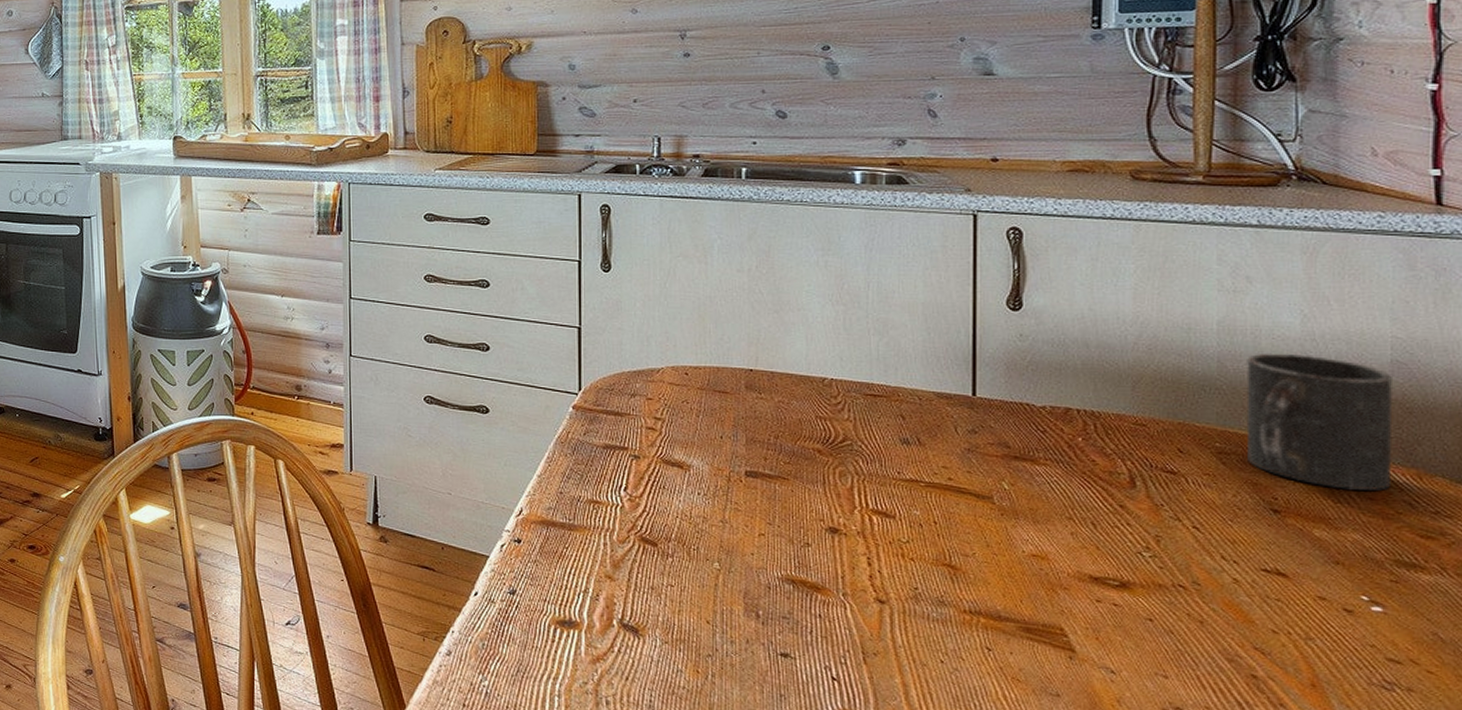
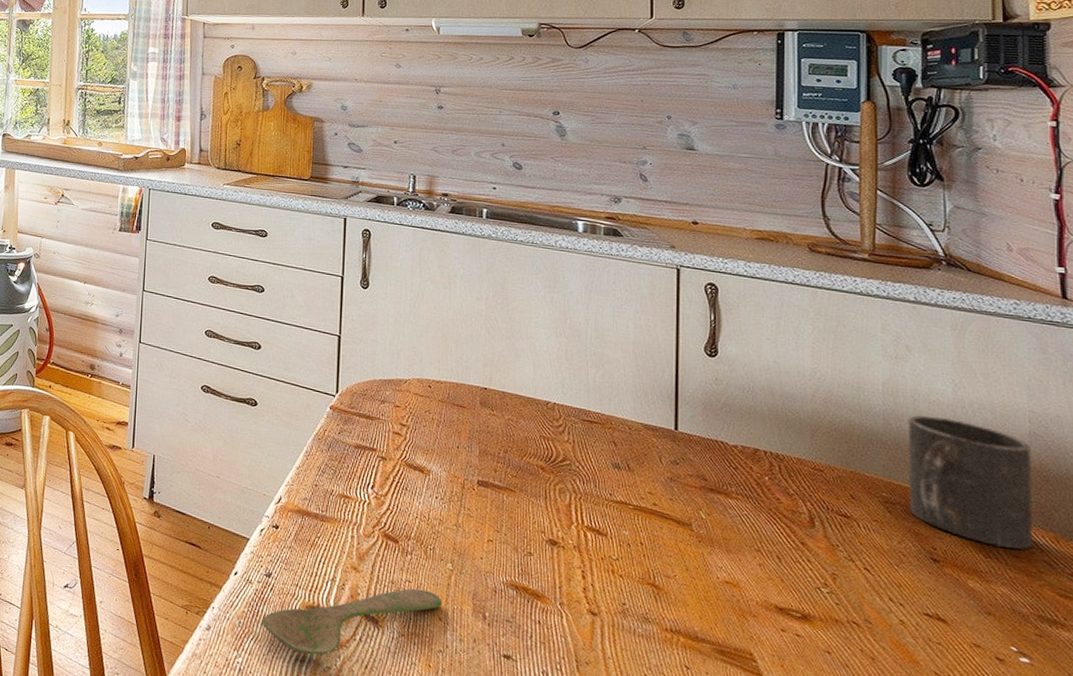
spoon: none [508,592,709,672] -> present [261,588,442,655]

